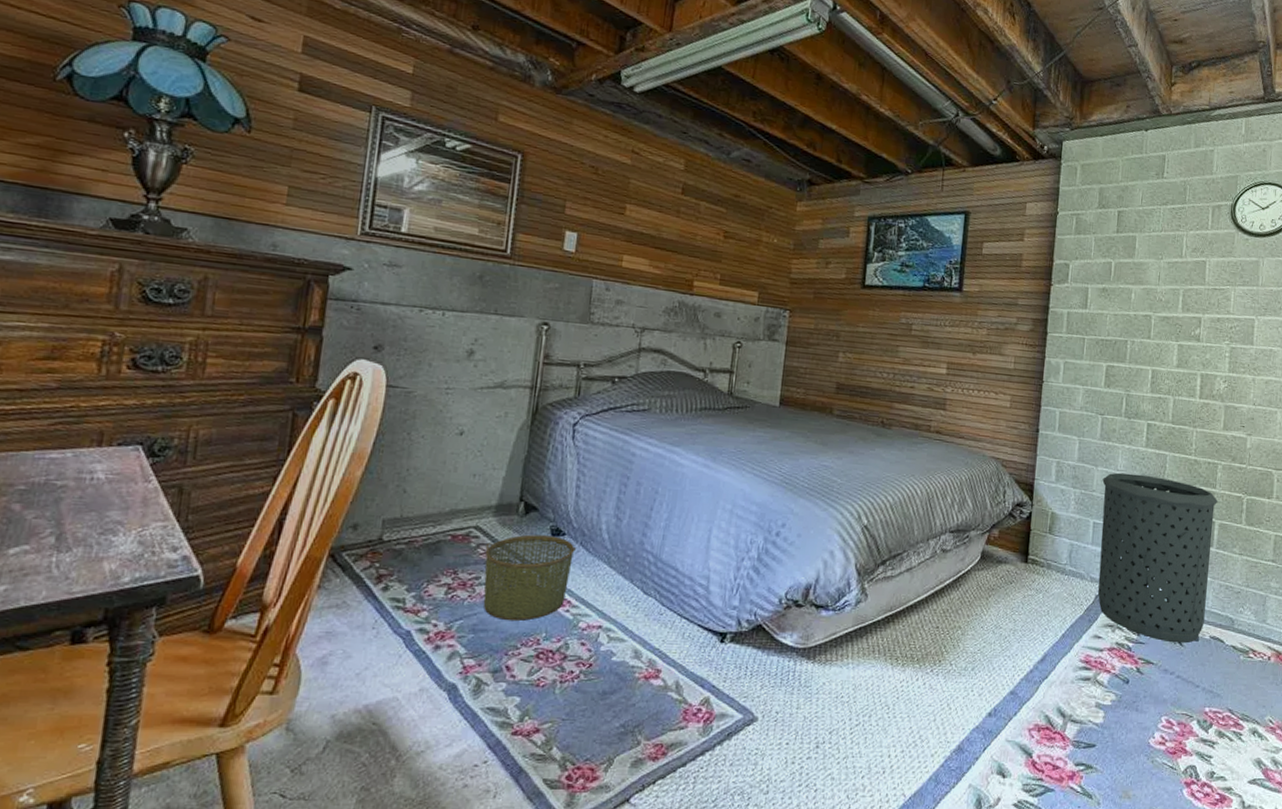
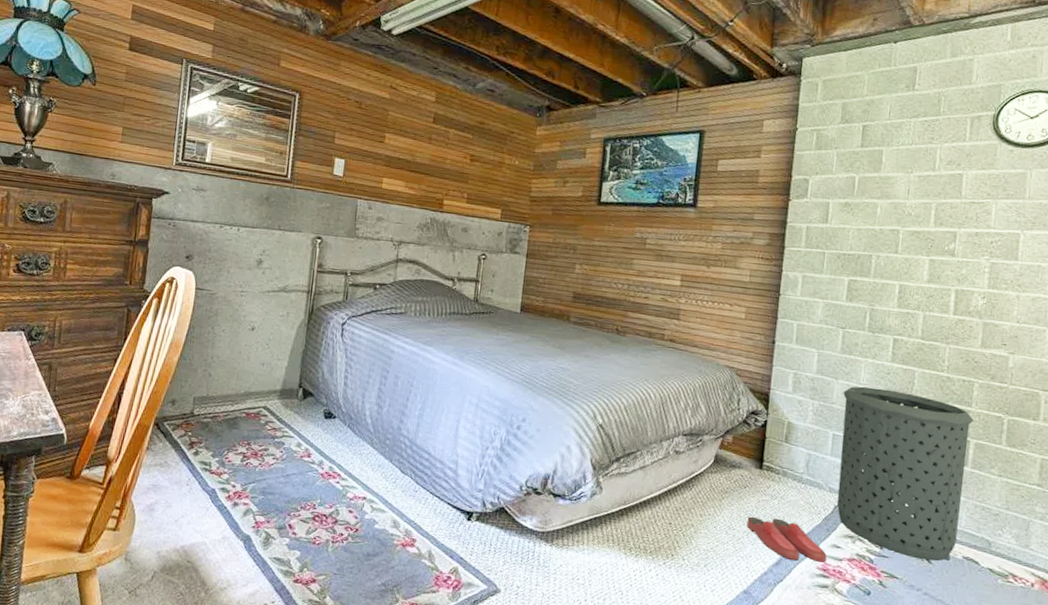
basket: present [483,534,577,621] -> none [270,416,346,488]
slippers: none [1013,612,1089,655] -> present [747,516,827,563]

